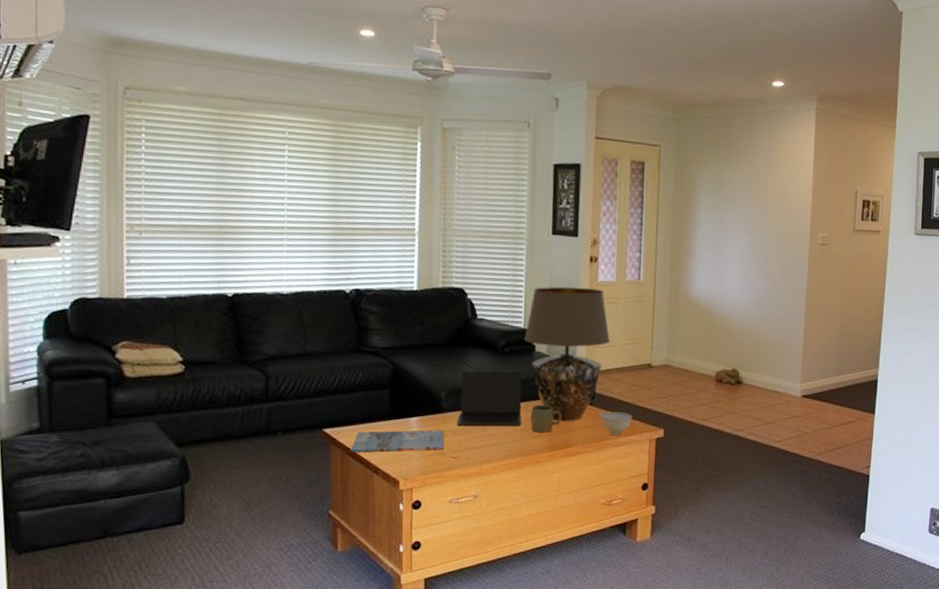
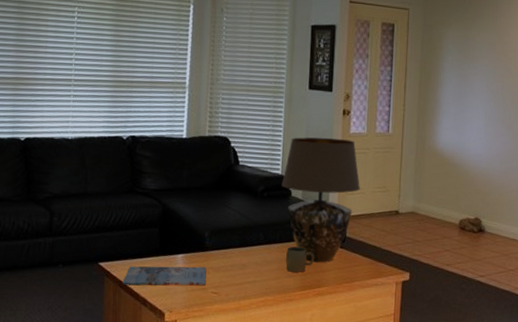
laptop: present [457,371,522,427] -> none [218,213,279,266]
bowl: present [599,412,632,436] -> none [349,255,380,278]

